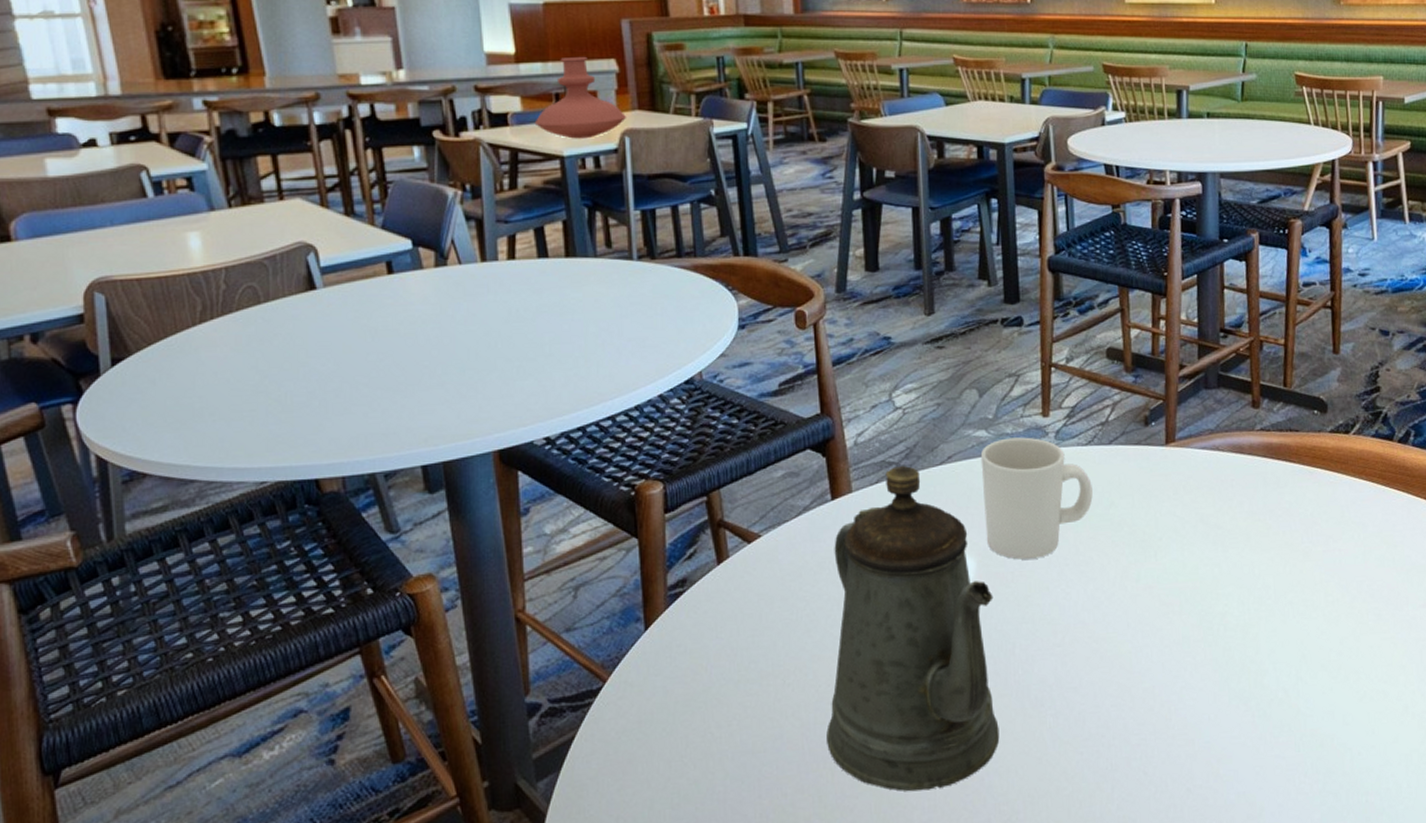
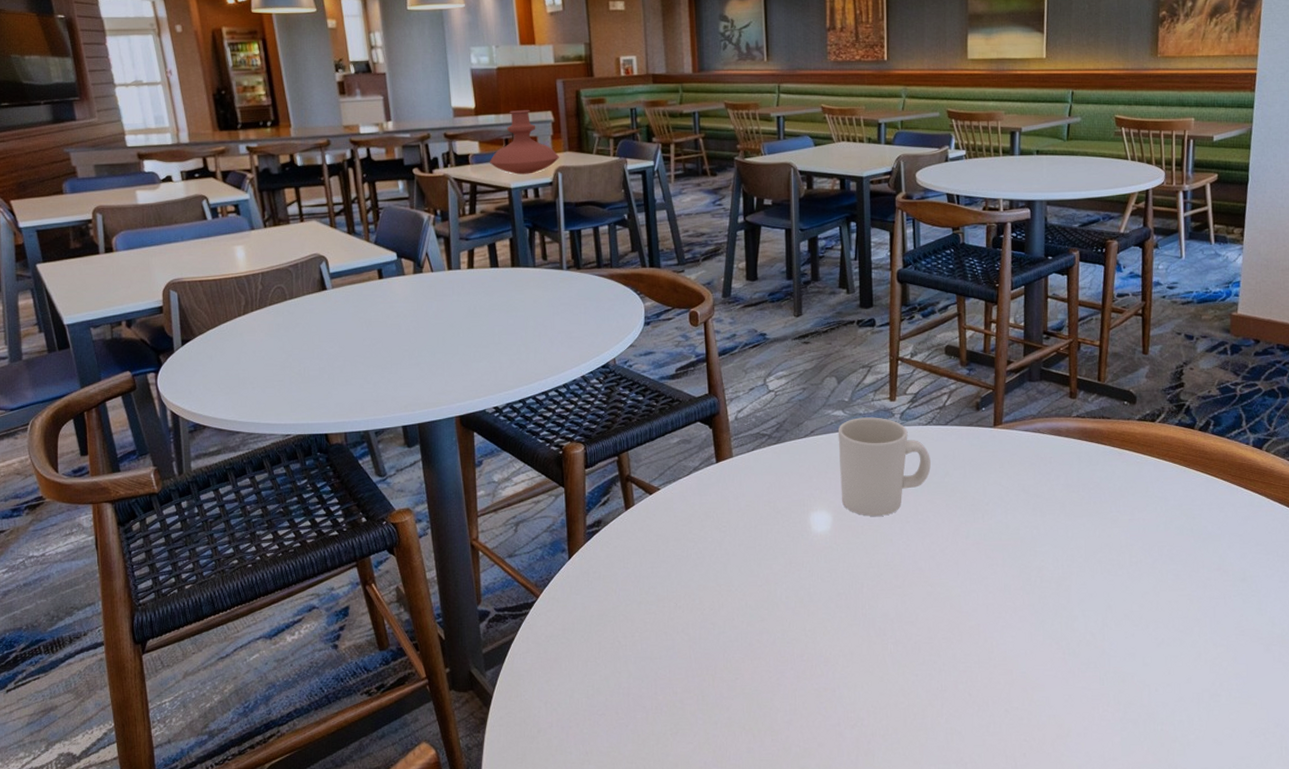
coffee pot: present [826,465,1000,792] -> none [709,437,849,697]

